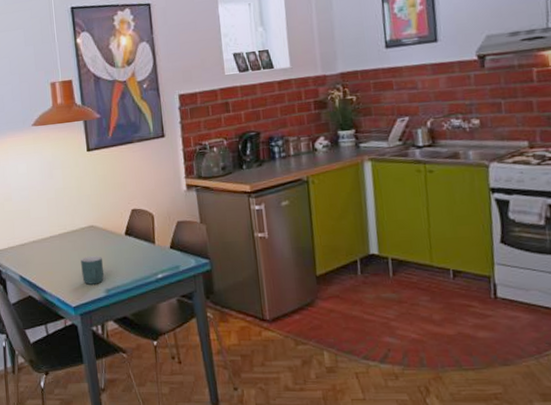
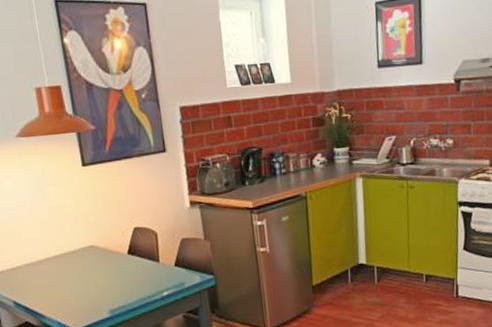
mug: present [81,256,105,285] -> none [81,276,108,307]

